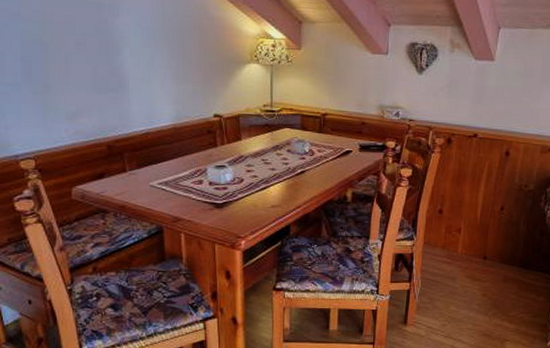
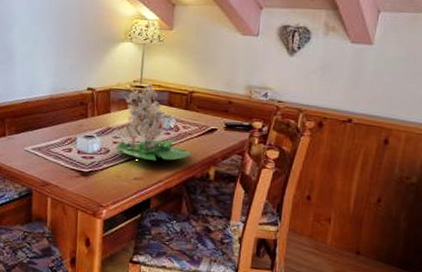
potted flower: none [249,105,327,187] -> present [116,82,191,161]

